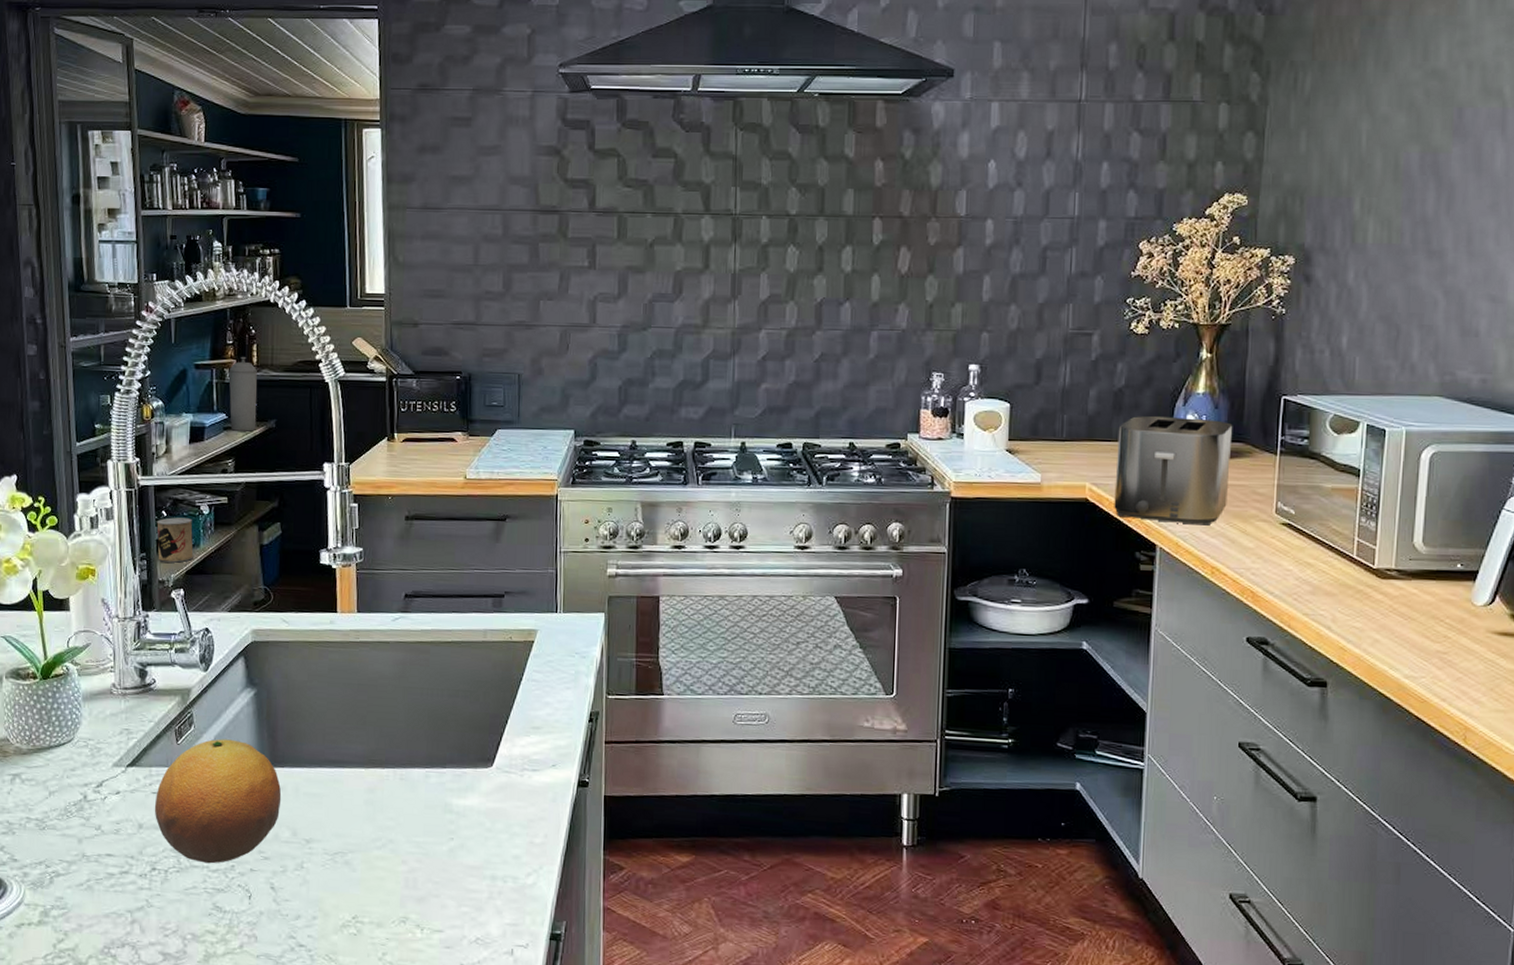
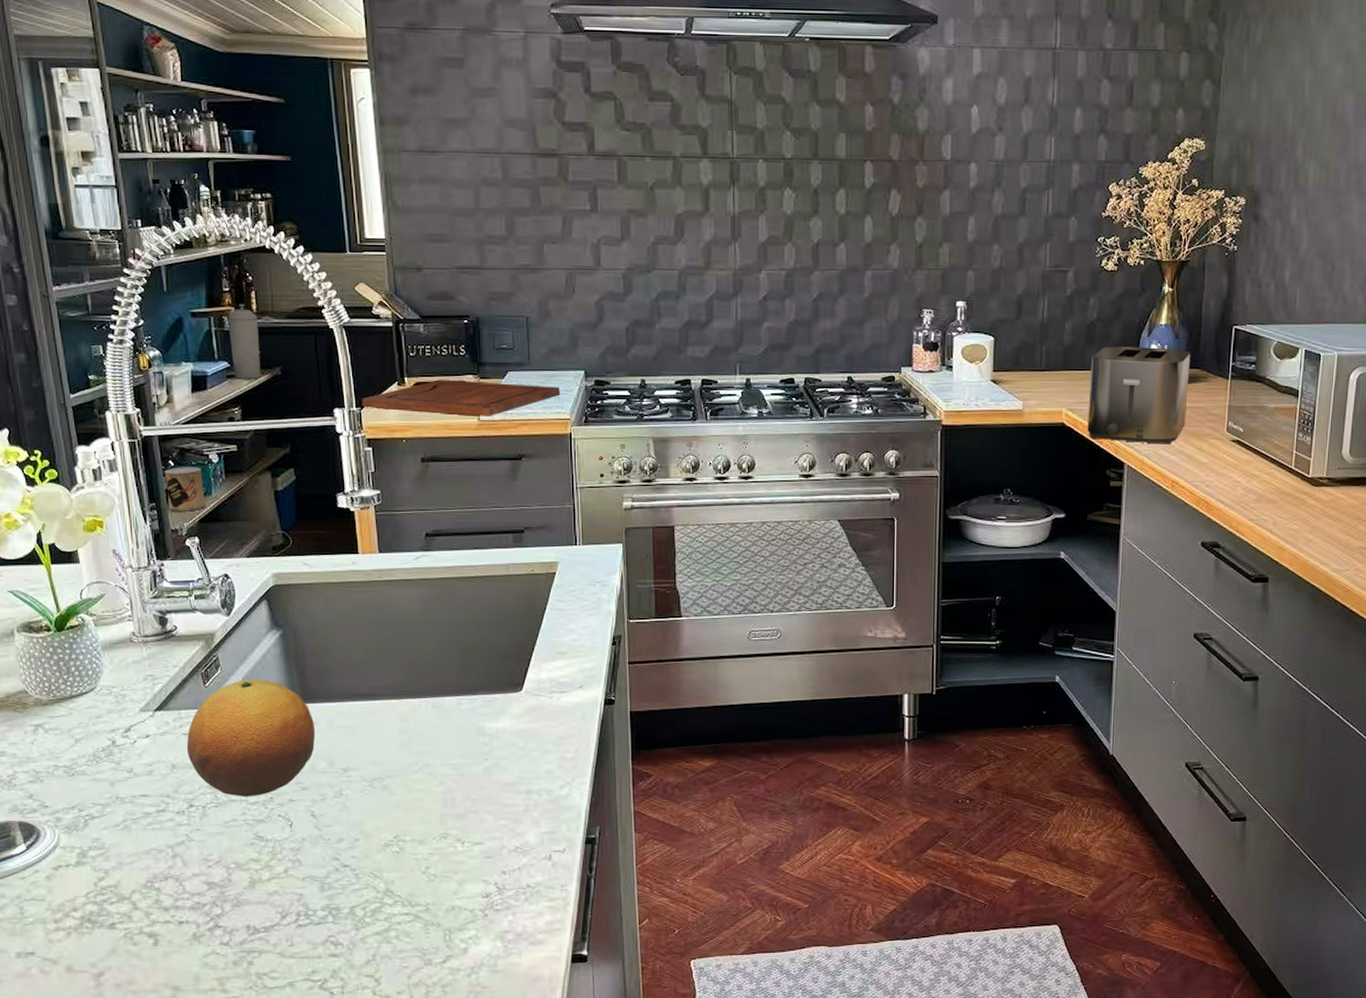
cutting board: none [351,436,549,476] -> present [362,379,561,418]

